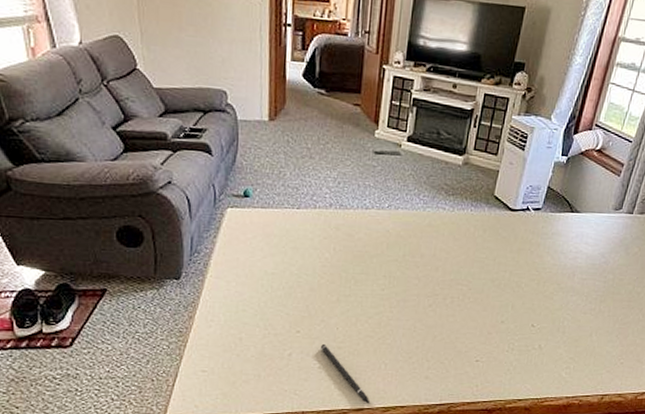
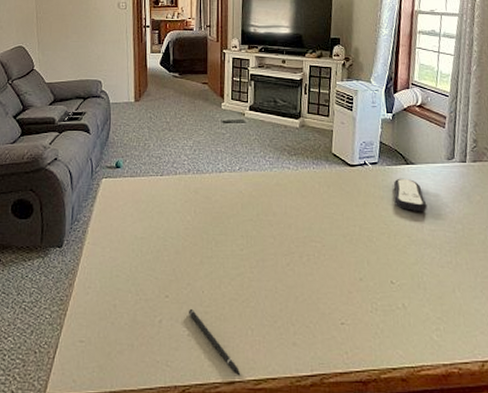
remote control: none [551,226,584,261] -> present [394,178,427,212]

